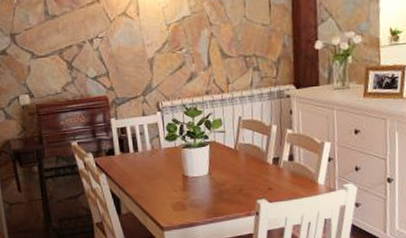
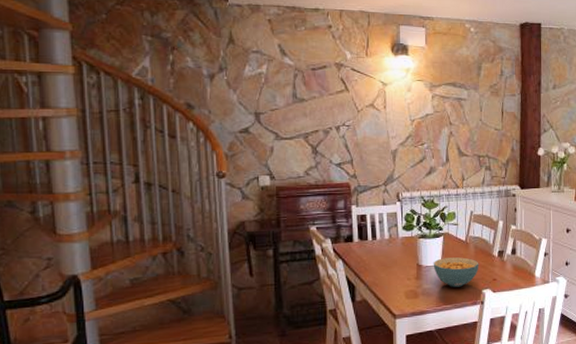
cereal bowl: none [200,166,252,198] -> present [433,257,479,287]

